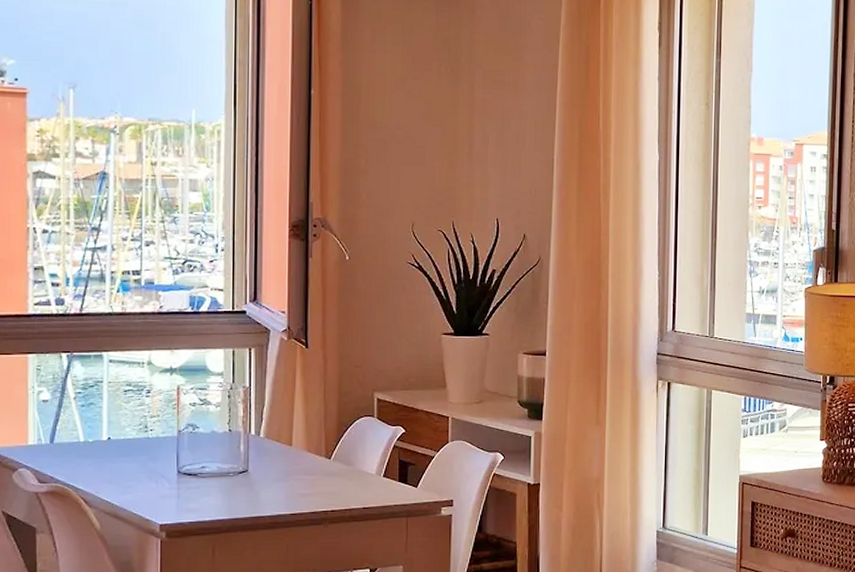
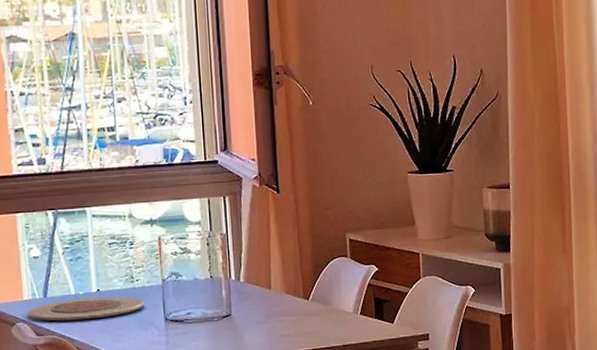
plate: none [32,446,157,469] -> present [28,297,145,322]

